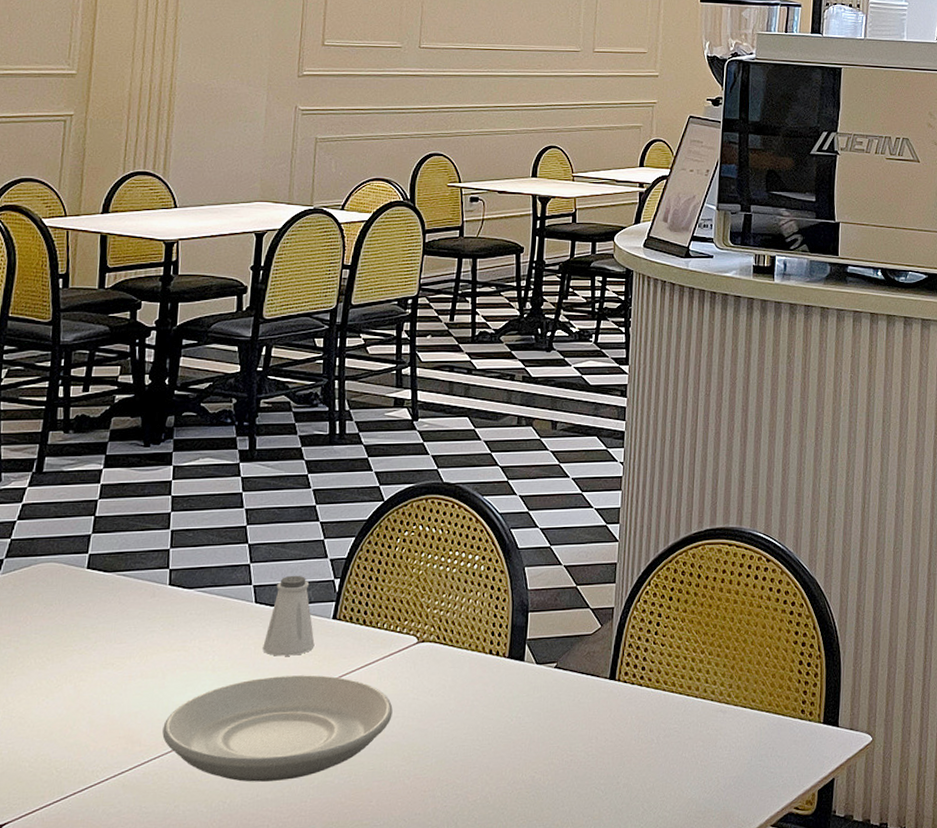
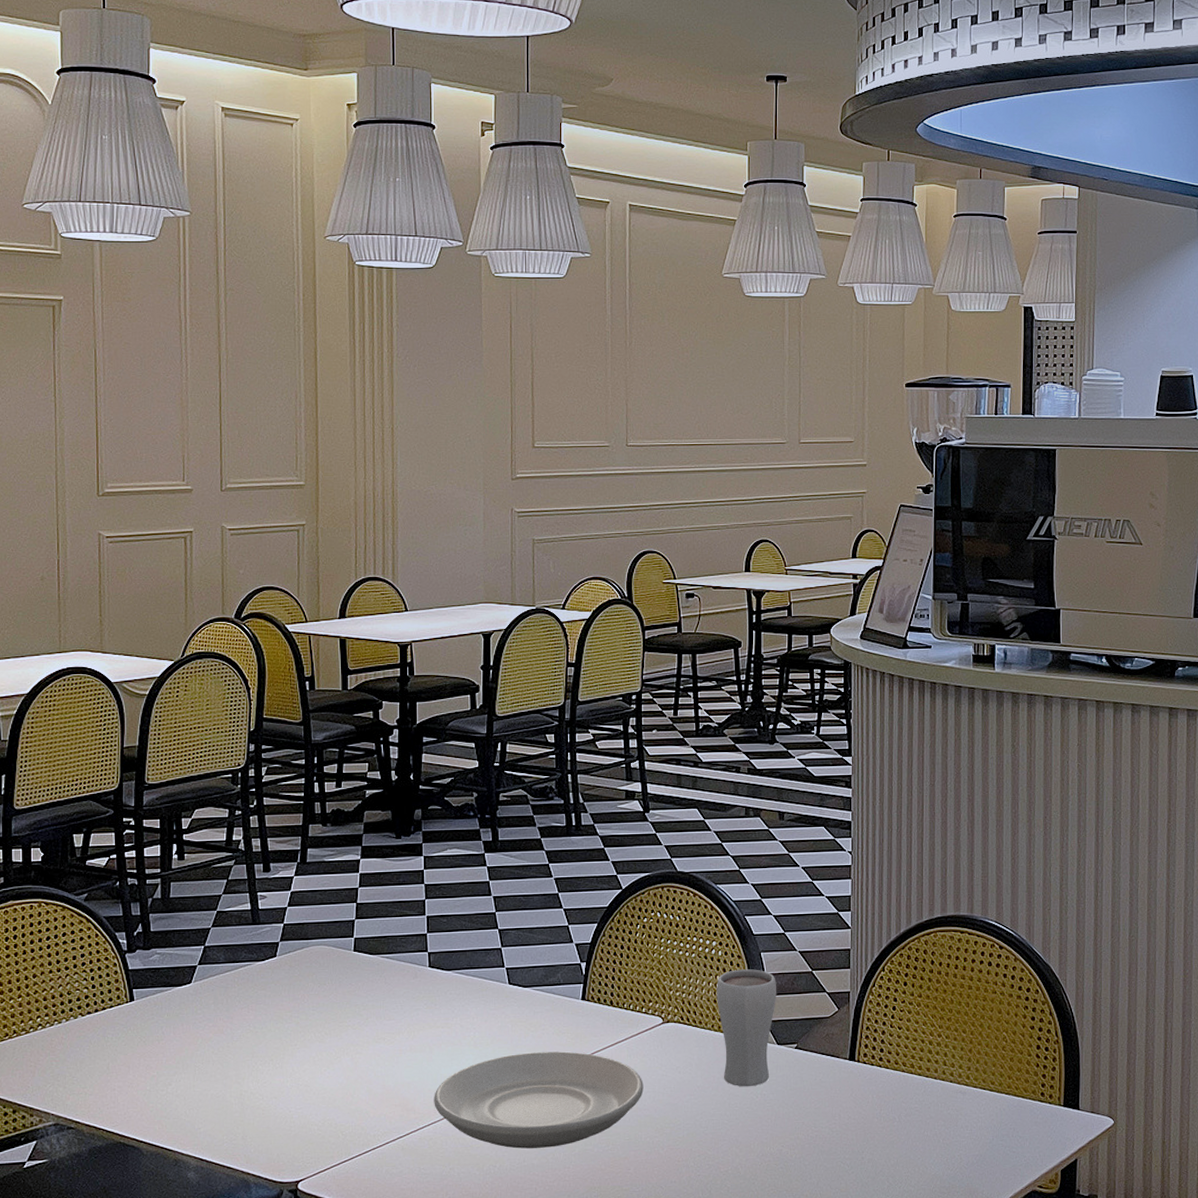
saltshaker: present [262,575,315,656] -> none [519,958,567,1034]
drinking glass: none [476,584,540,710] -> present [717,969,777,1087]

